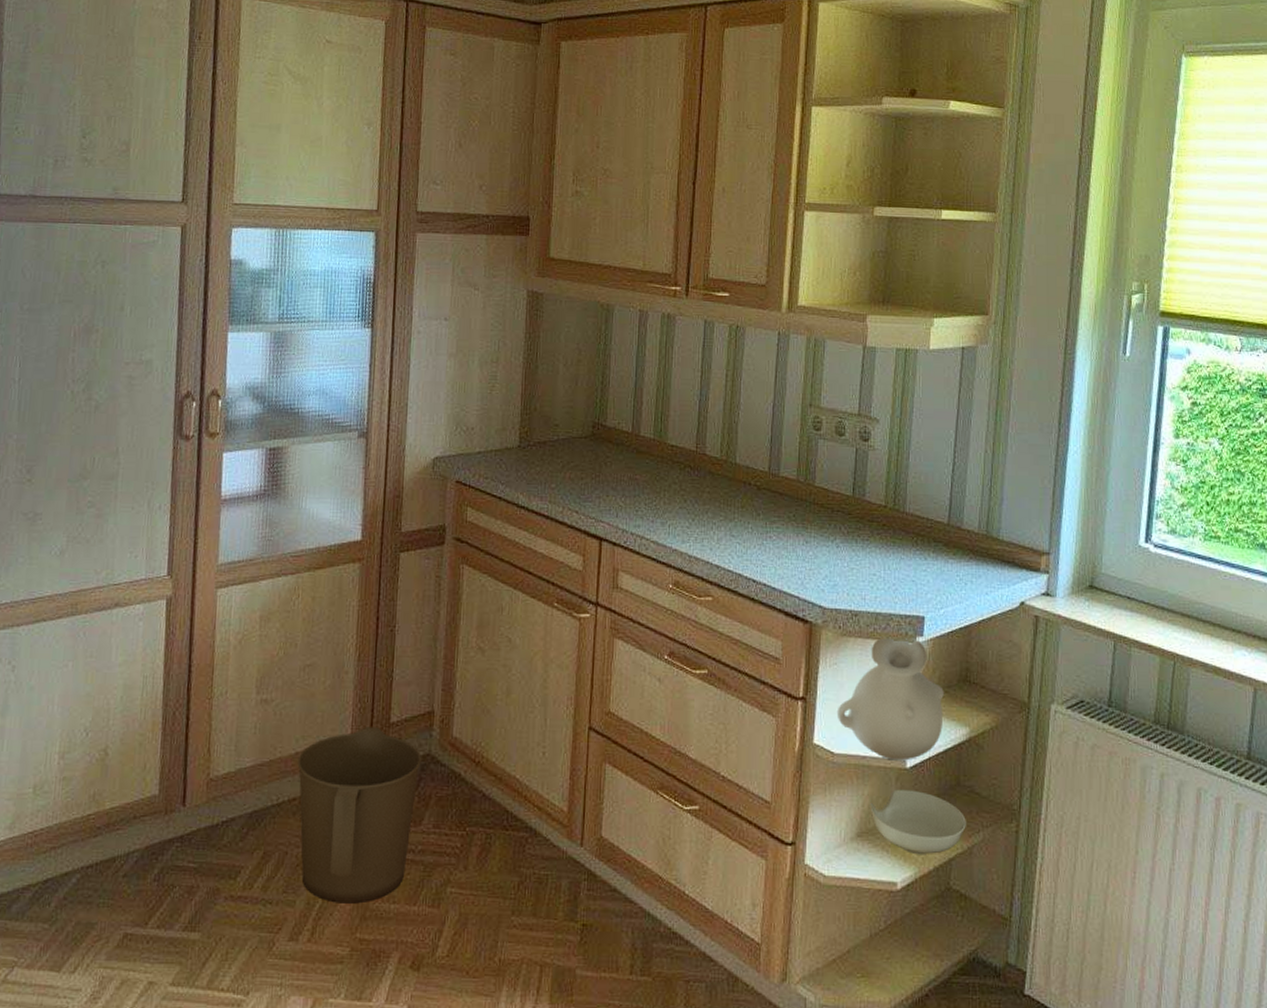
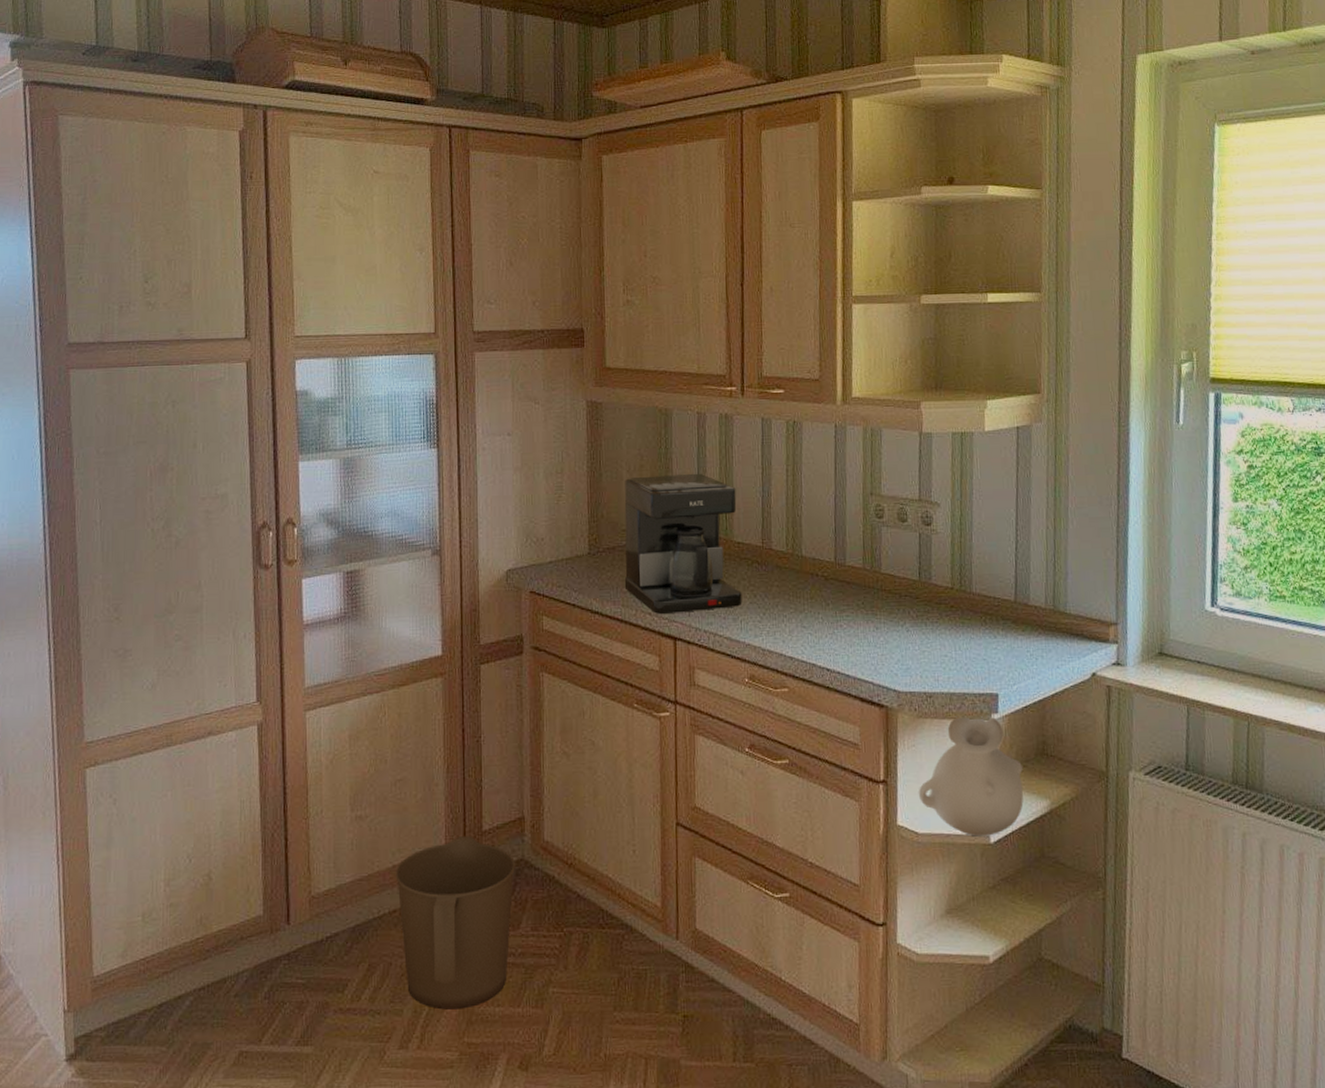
coffee maker: none [553,371,673,514] -> present [624,473,742,615]
bowl: present [870,789,966,854] -> none [957,864,1054,927]

